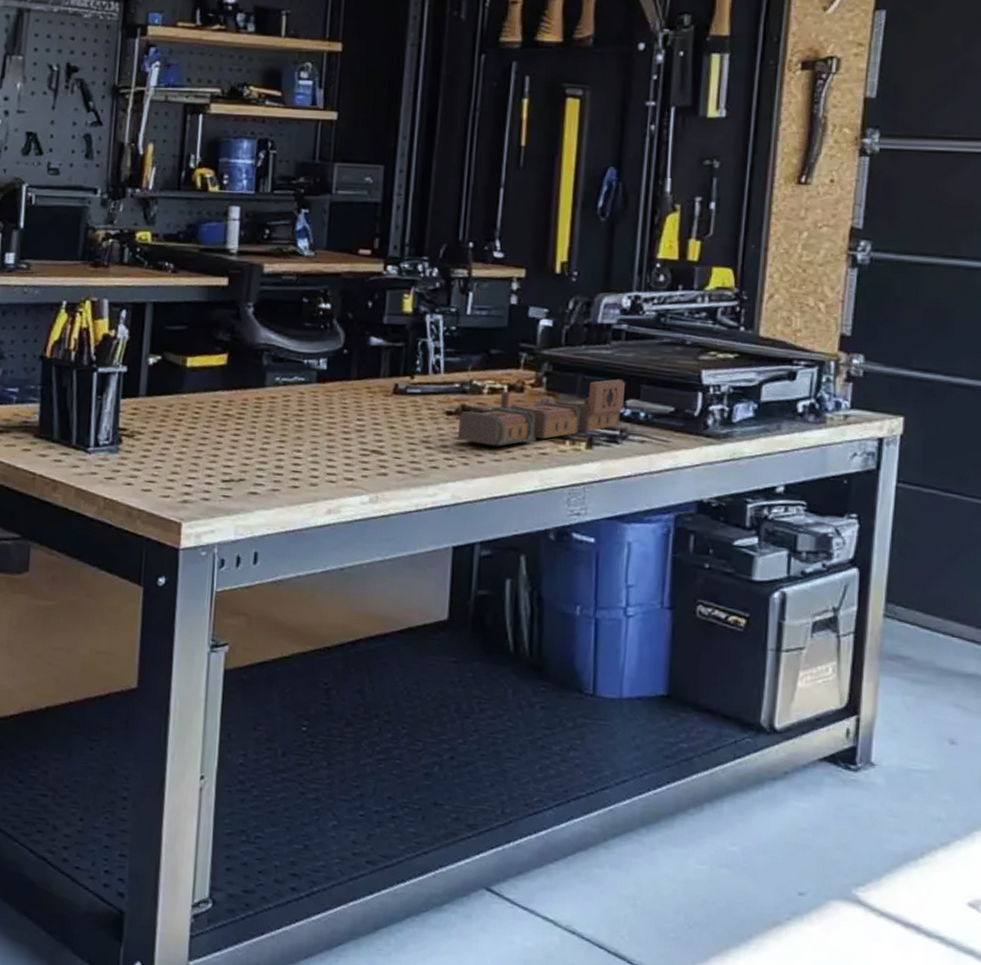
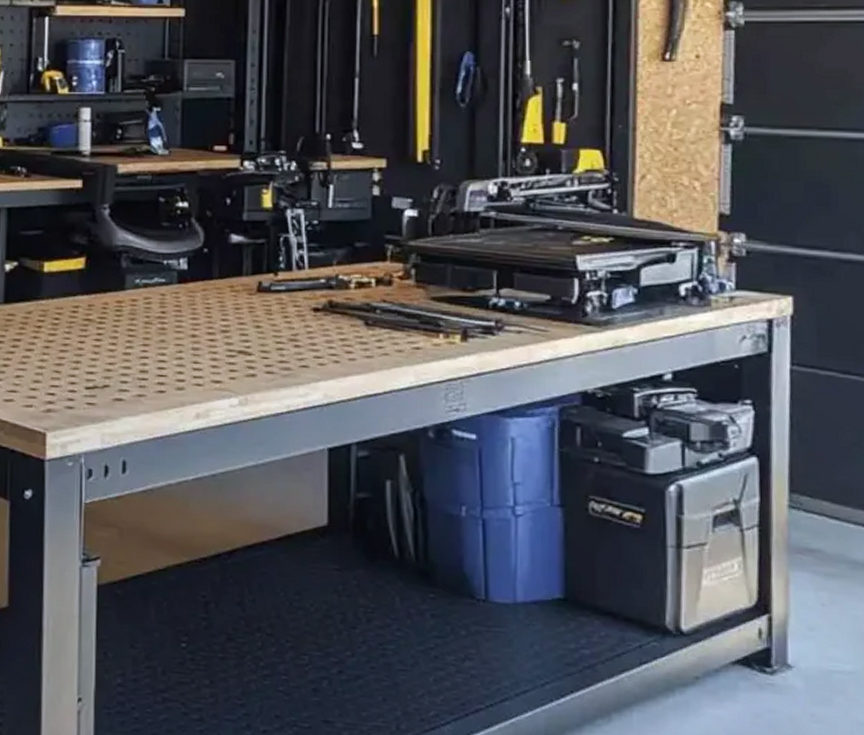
tool box: present [457,379,625,446] -> none [326,268,497,342]

